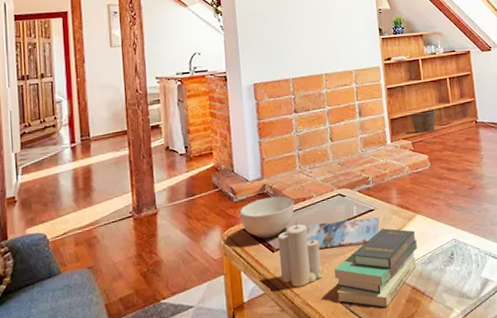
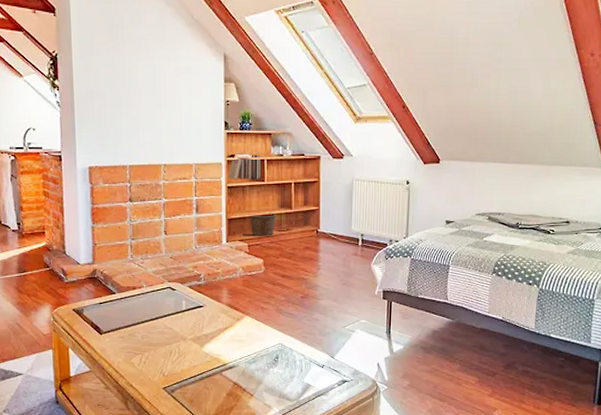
bowl: present [239,195,295,239] -> none [69,282,125,320]
candle: present [277,221,323,288] -> none [105,308,148,369]
magazine: present [306,216,380,250] -> none [134,312,207,337]
books: present [334,228,417,307] -> none [159,325,243,397]
books: none [386,55,417,82] -> present [228,155,261,180]

